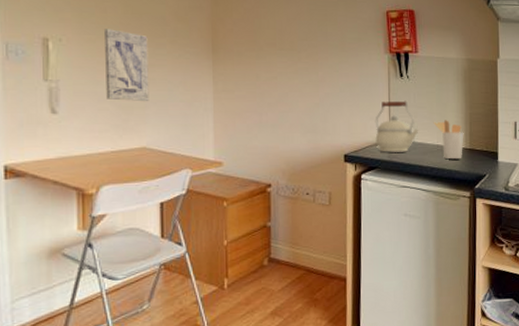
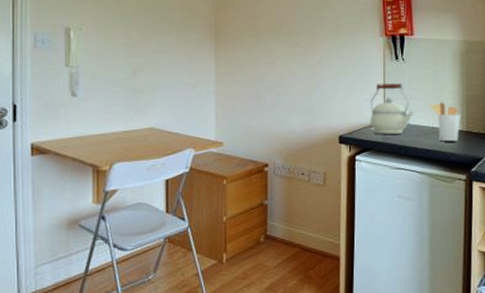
wall art: present [105,29,149,102] -> none [119,18,157,86]

